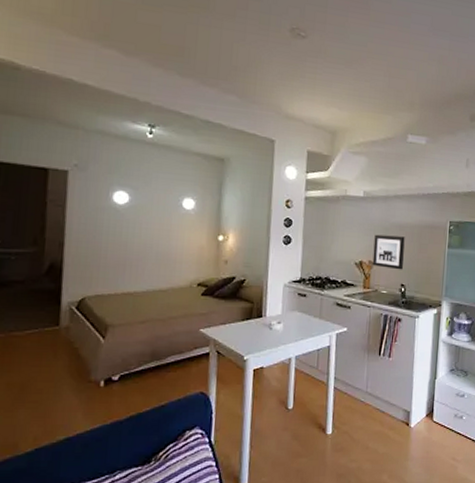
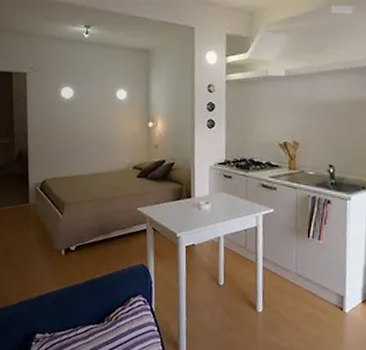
wall art: present [372,234,405,270] -> none [297,114,332,150]

